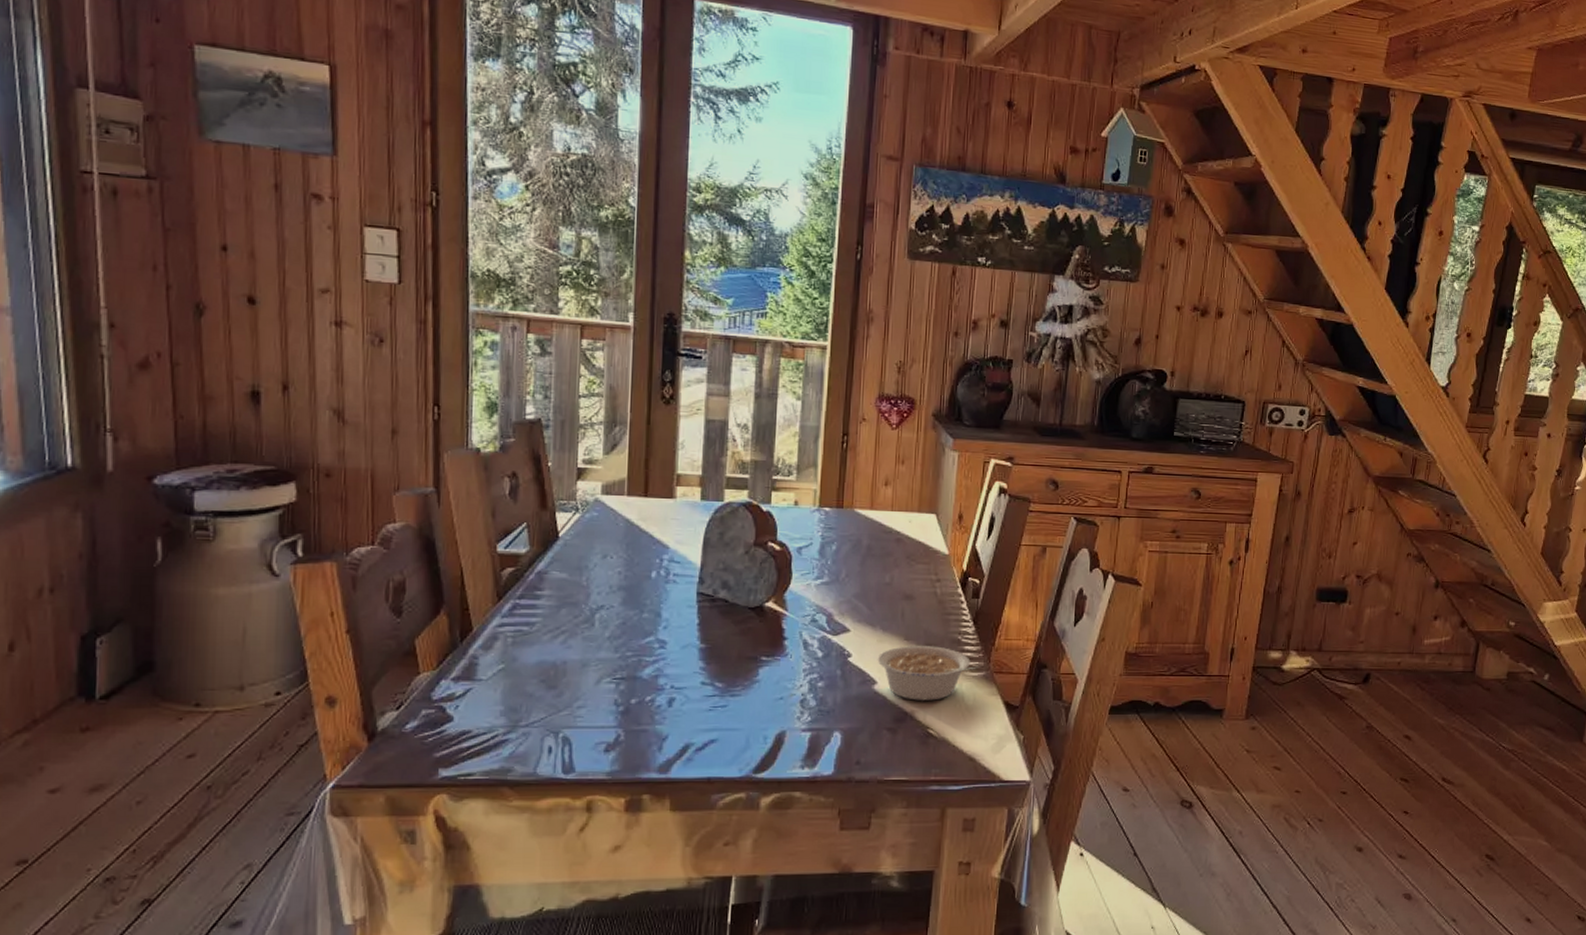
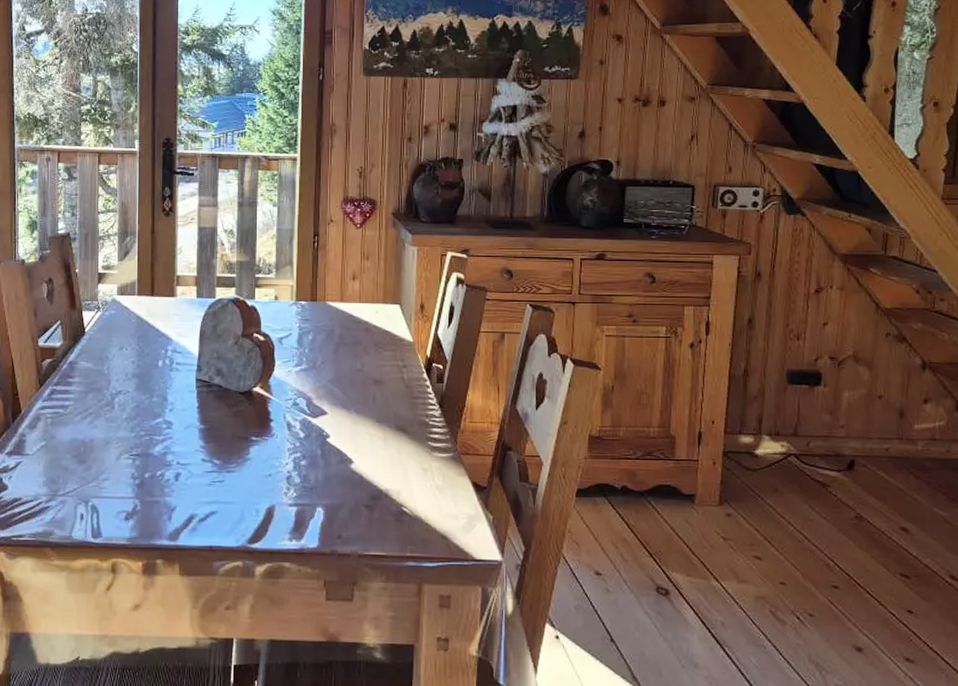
legume: present [877,646,981,701] -> none [353,428,448,480]

